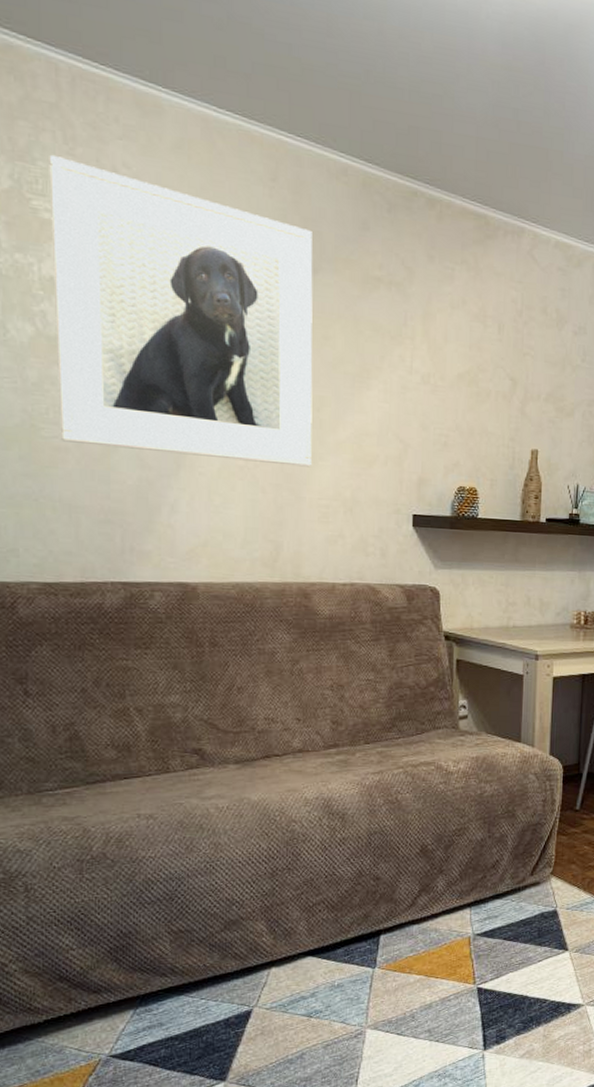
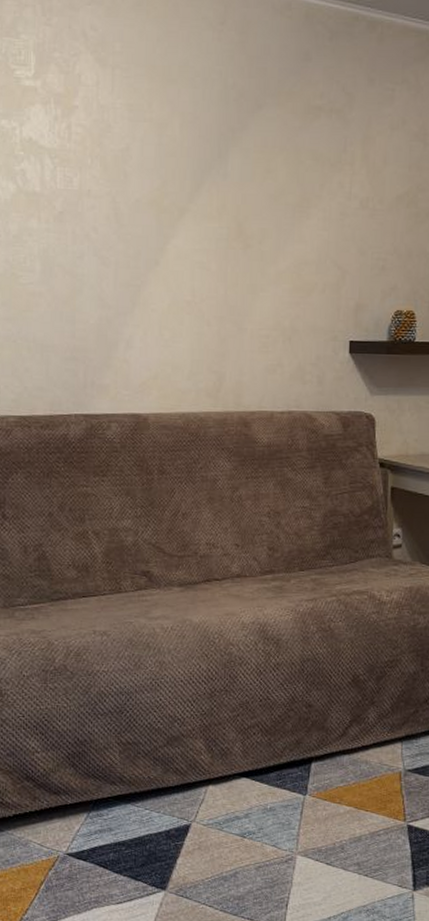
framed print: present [49,154,313,467] -> none [30,27,257,299]

